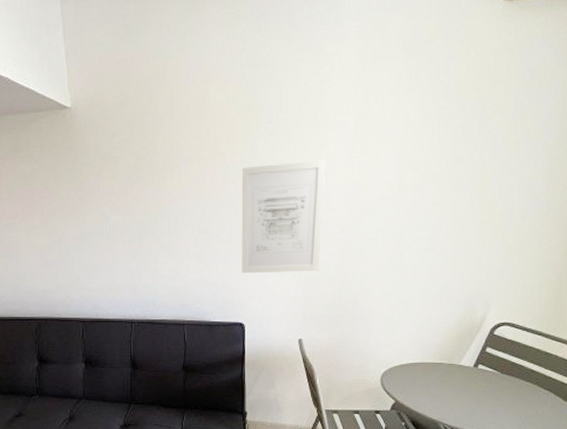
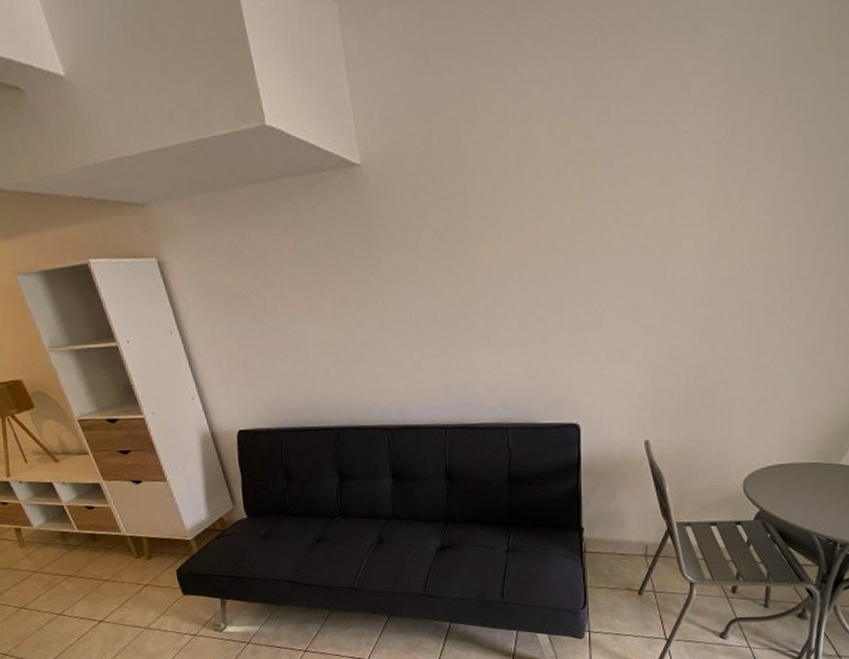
wall art: present [242,160,326,273] -> none [575,216,680,363]

